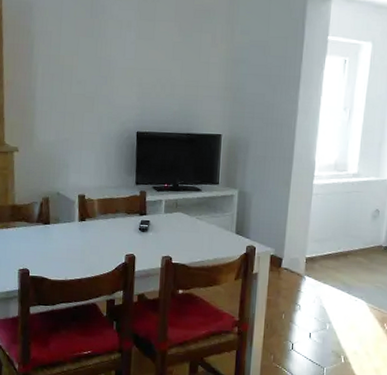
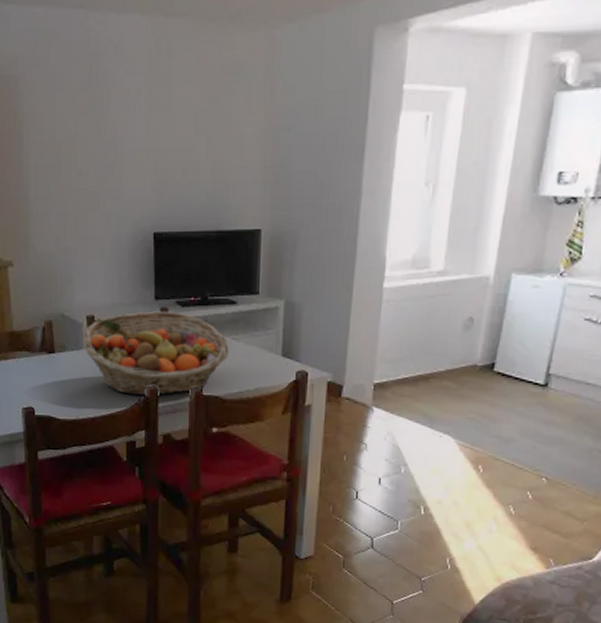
fruit basket: none [74,193,194,263] -> present [83,311,229,397]

